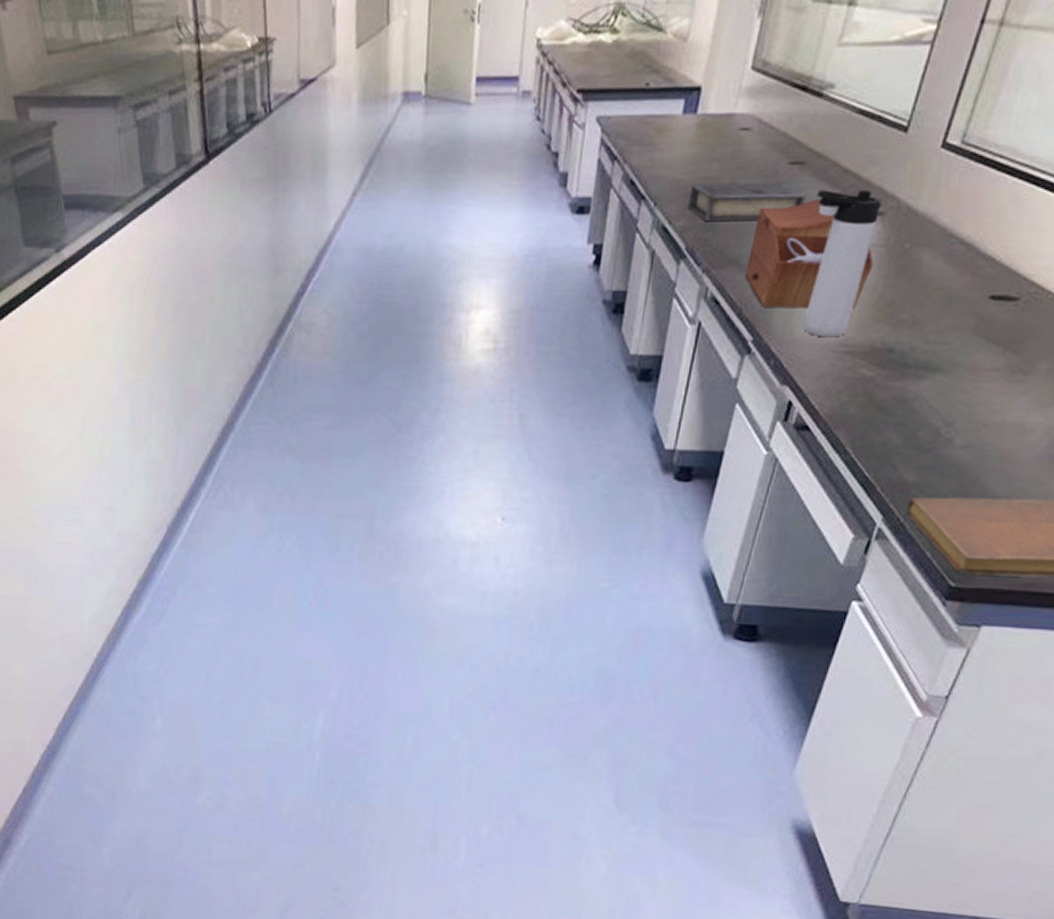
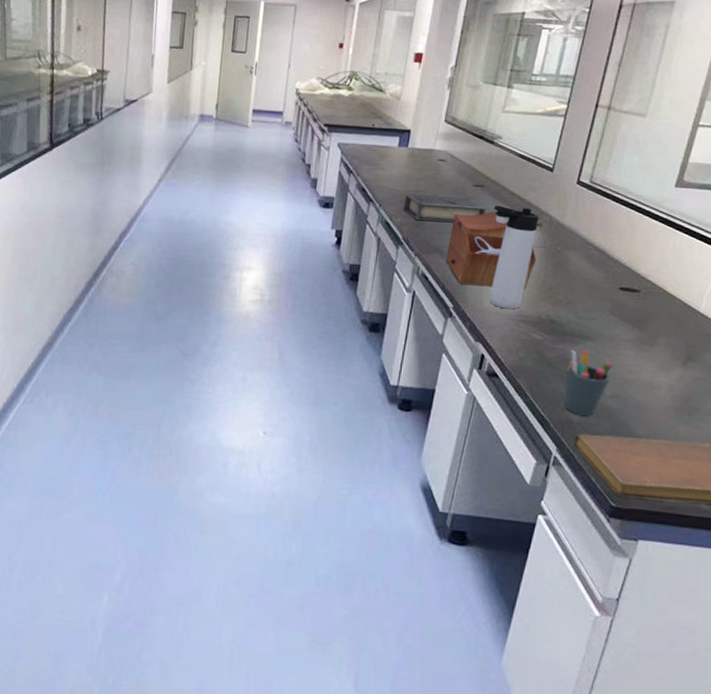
pen holder: none [896,386,970,473] -> present [563,350,613,416]

